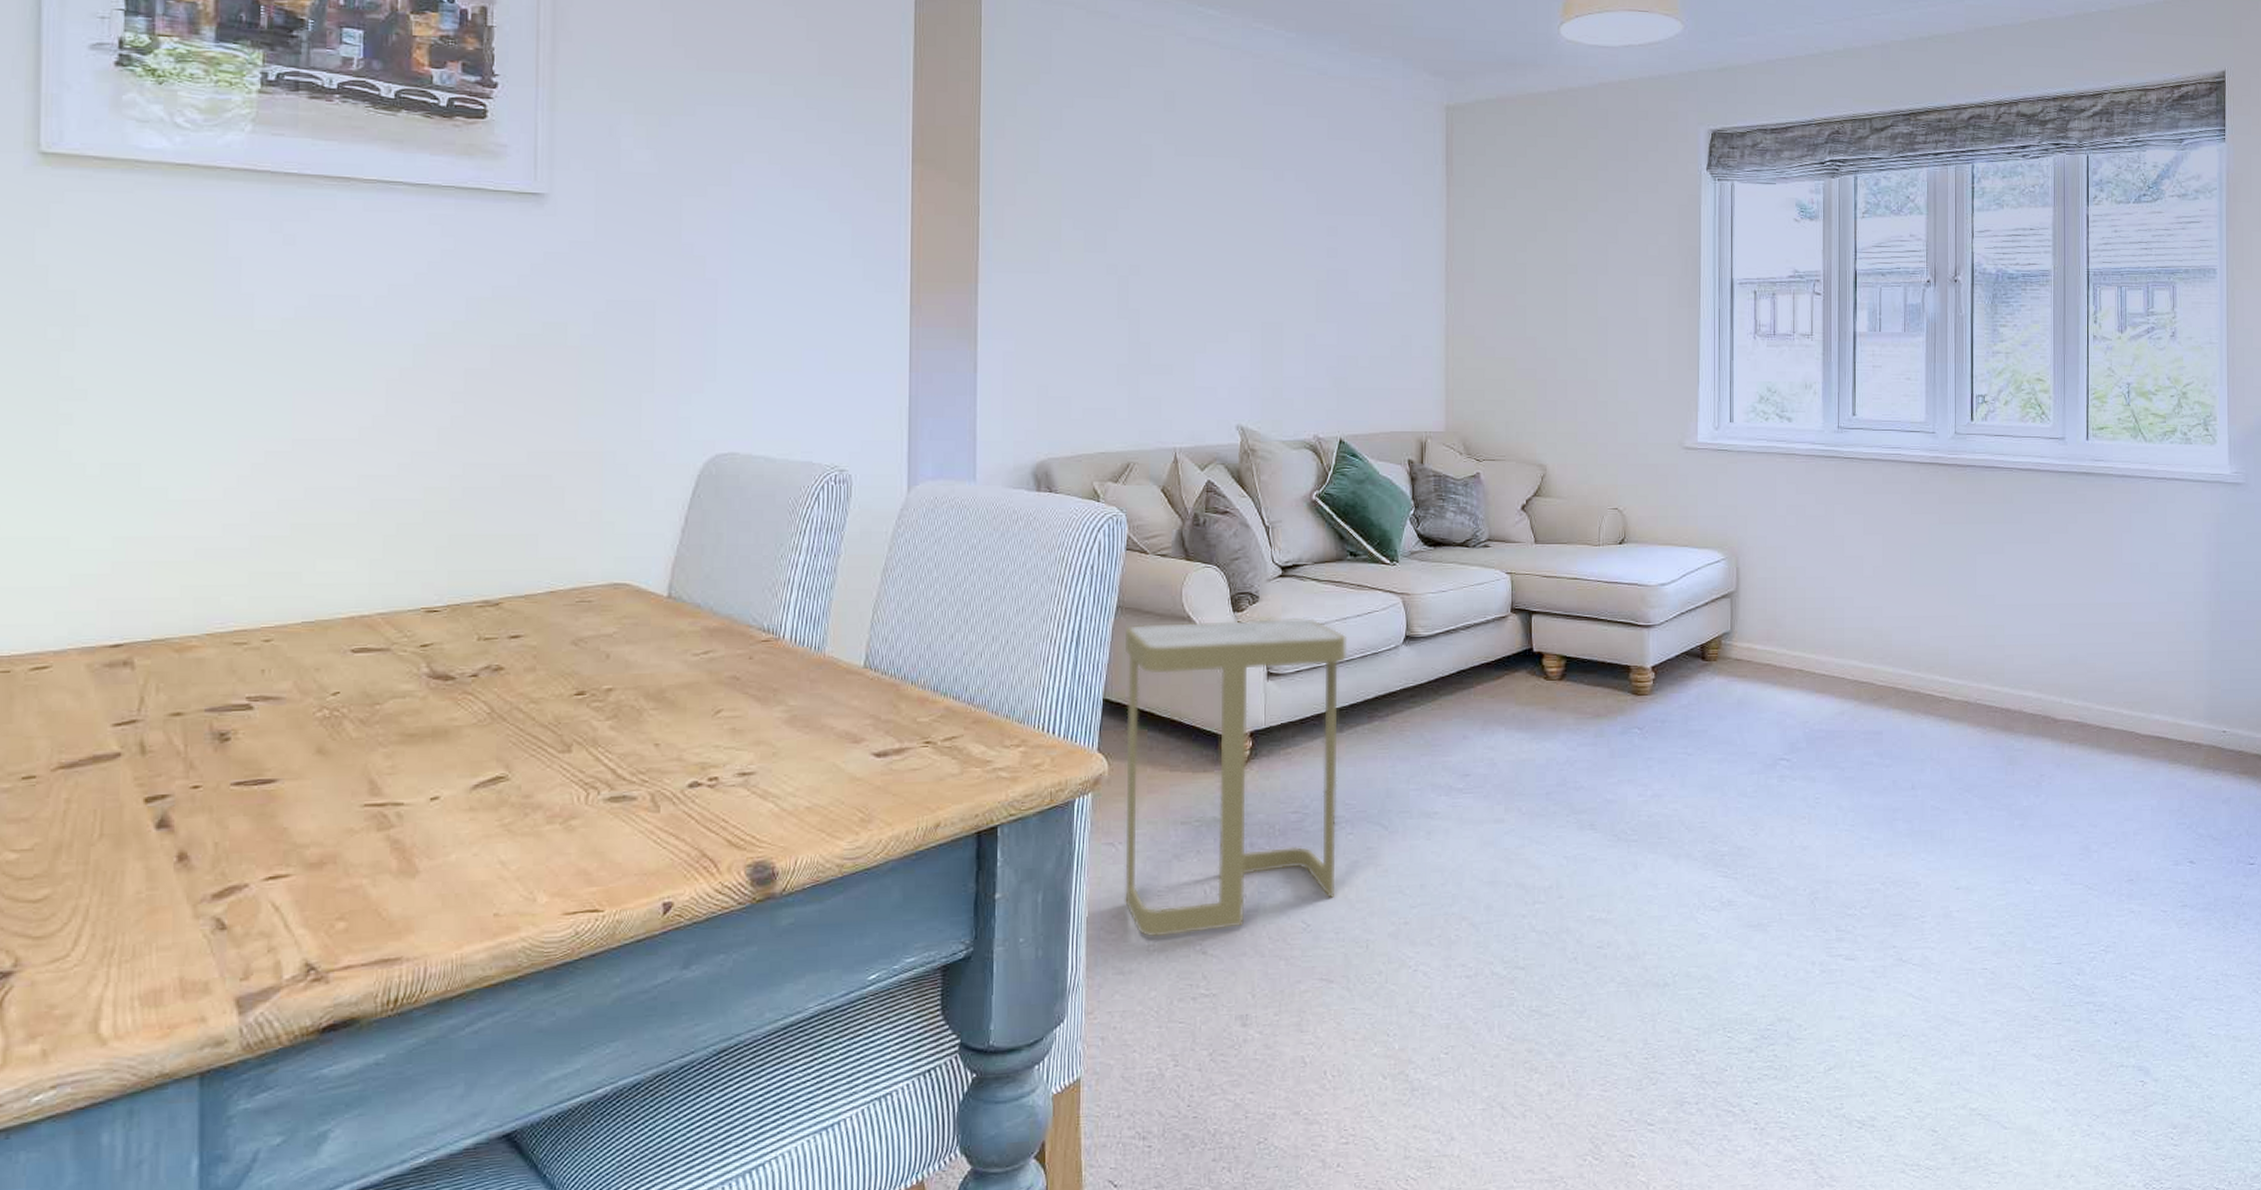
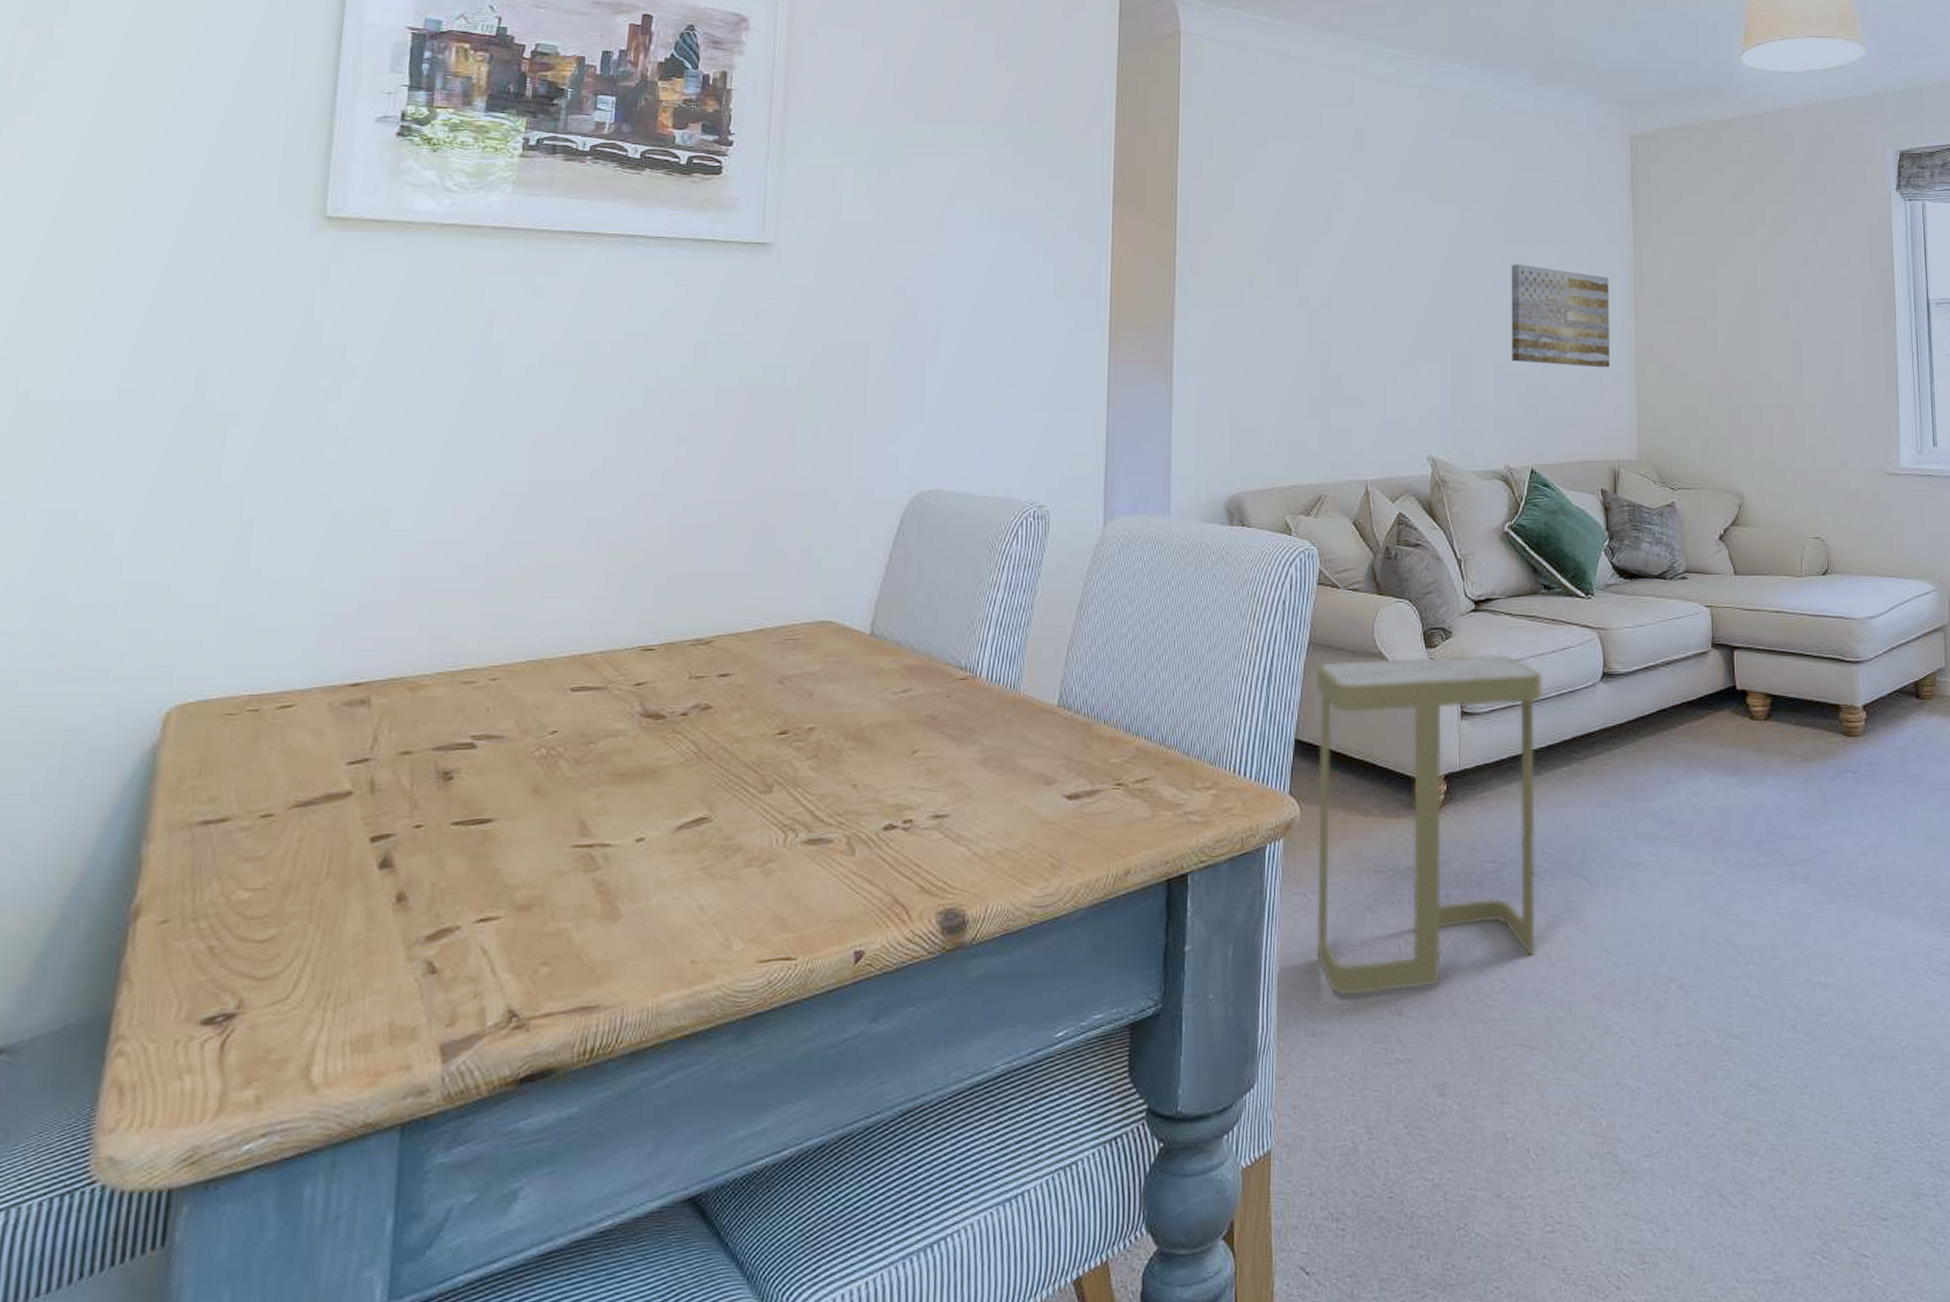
wall art: none [1322,234,1421,340] -> present [1511,263,1610,368]

